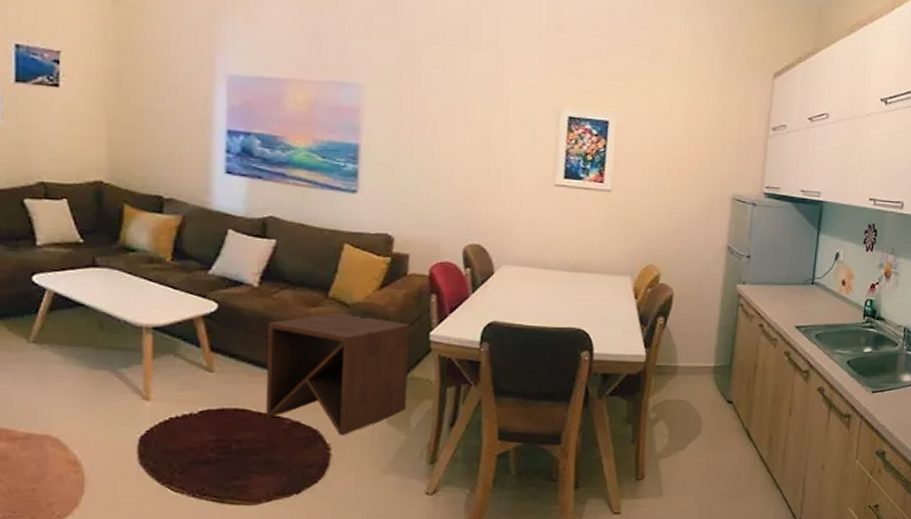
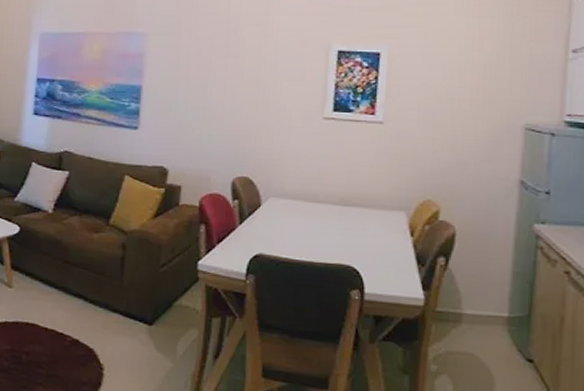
side table: present [266,312,410,435] -> none [51,238,180,357]

